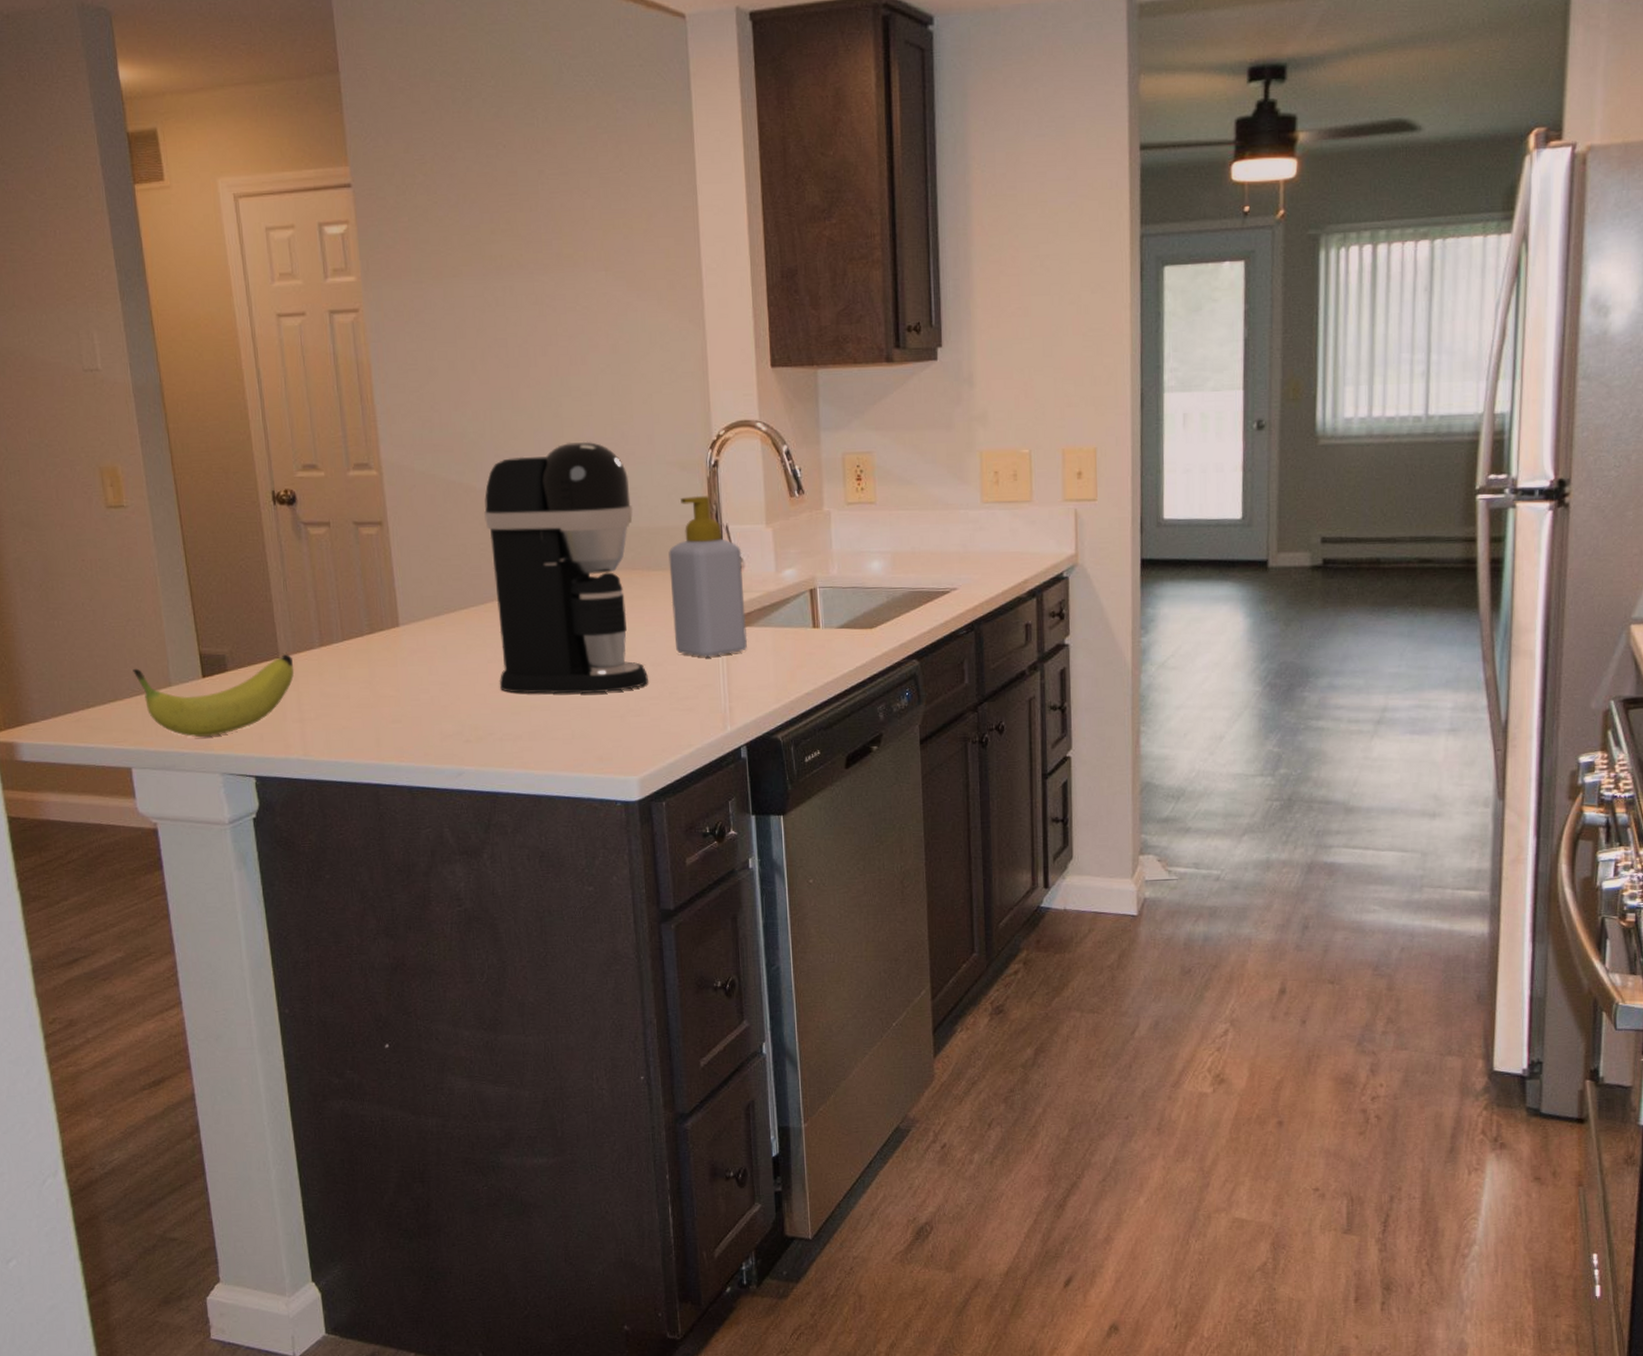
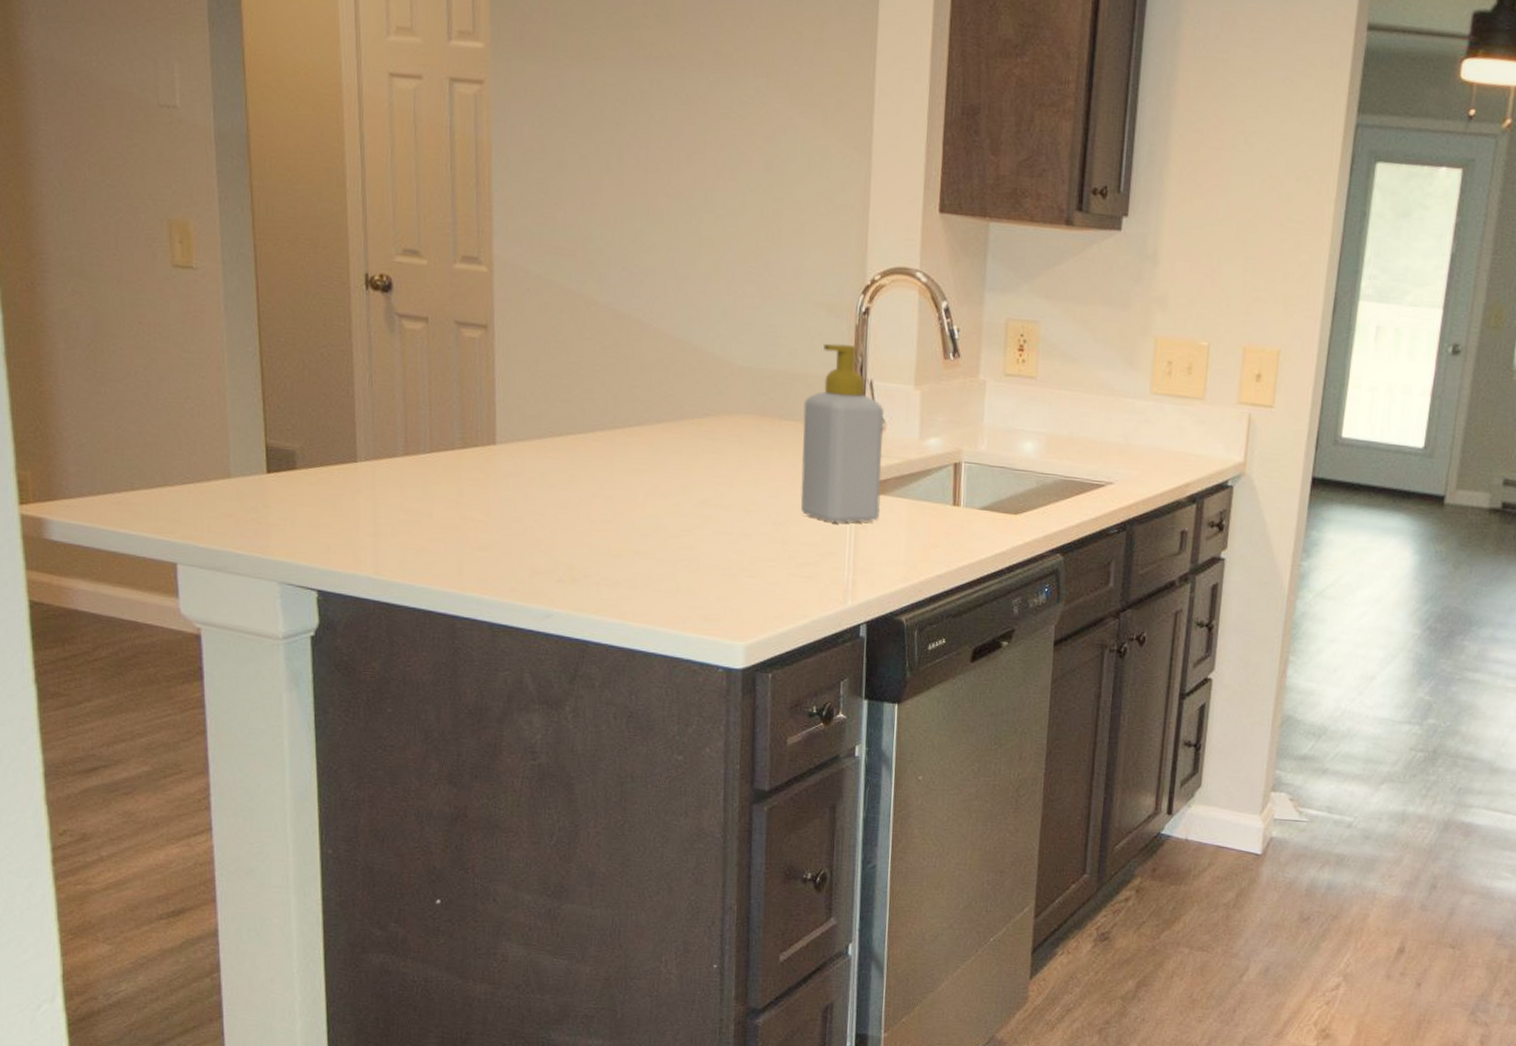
fruit: present [133,654,295,737] -> none [187,452,373,540]
coffee maker: present [484,441,648,694] -> none [601,264,771,548]

